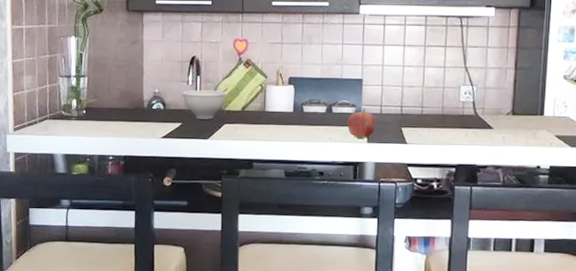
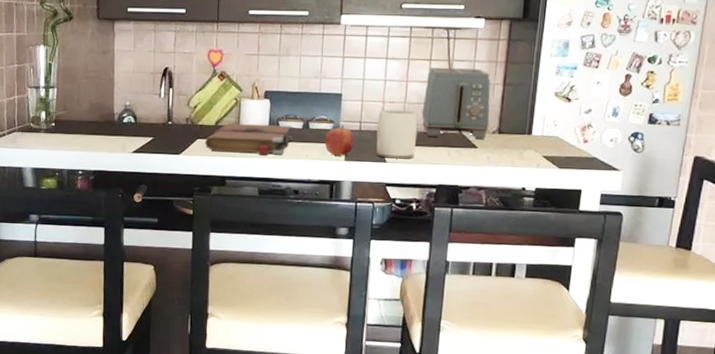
bowl: present [182,89,227,120] -> none [153,103,201,134]
book: none [231,108,317,139] -> present [204,122,293,155]
mug: none [396,93,436,140] -> present [375,109,418,159]
toaster: none [439,53,504,120] -> present [421,67,491,139]

